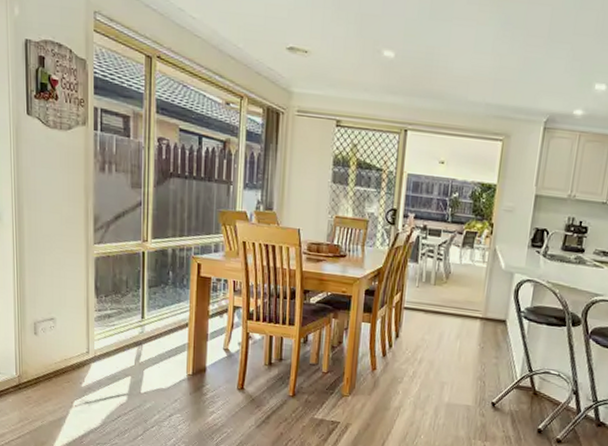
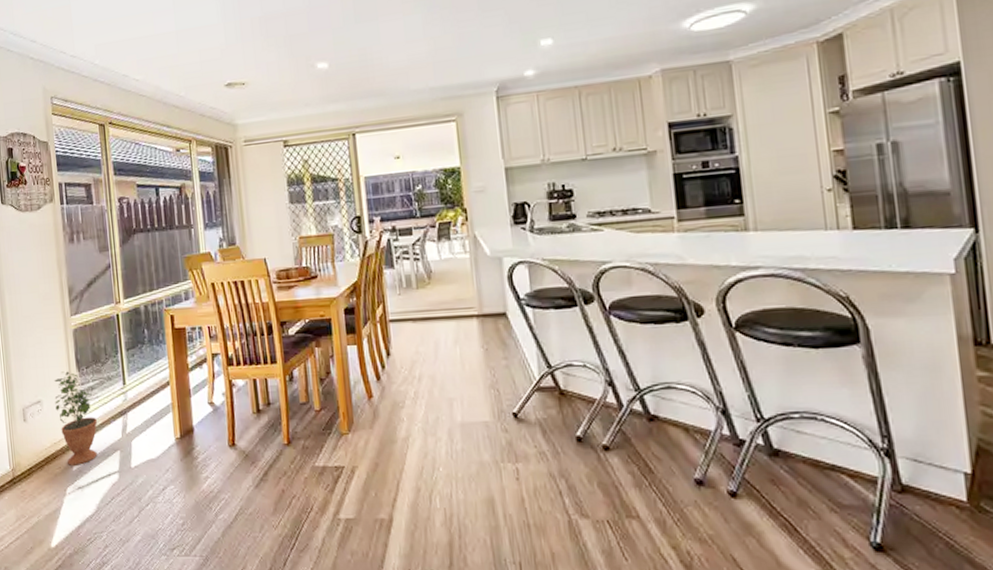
potted plant: none [69,295,111,383] -> present [54,371,97,465]

